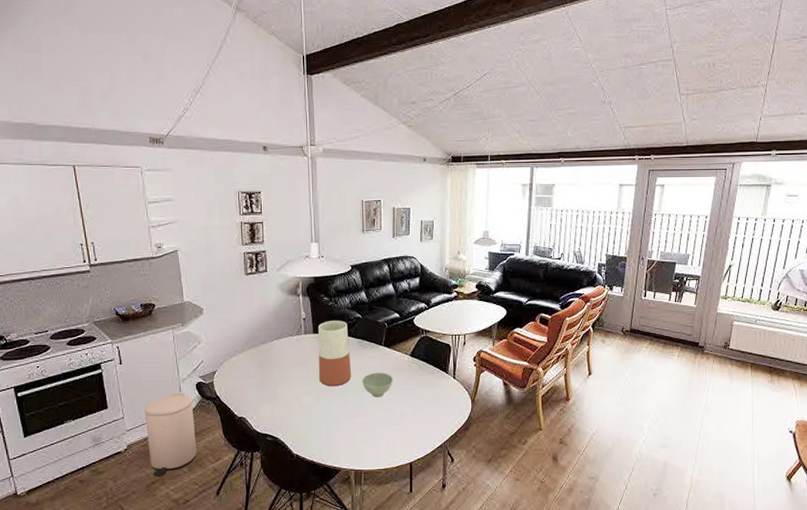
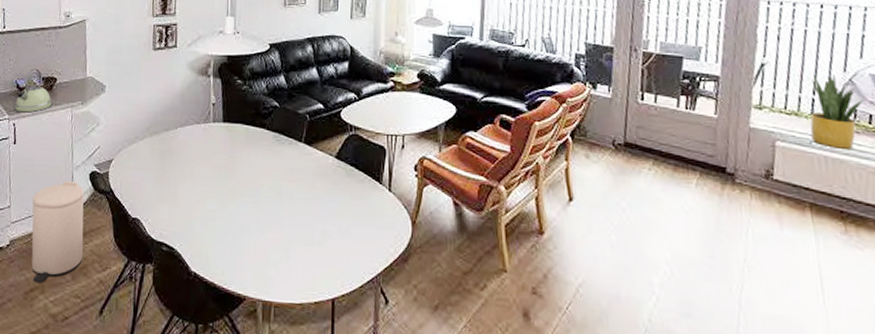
kettle: none [116,296,154,337] -> present [14,68,53,113]
vase: present [318,321,352,387] -> none [227,108,265,190]
bowl: present [361,372,394,397] -> none [275,175,314,208]
planter: none [756,272,794,324] -> present [810,75,864,149]

